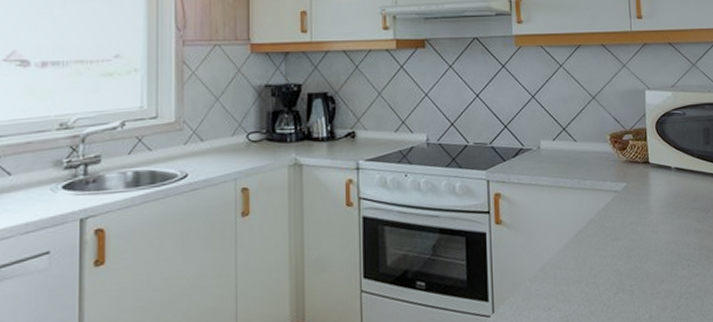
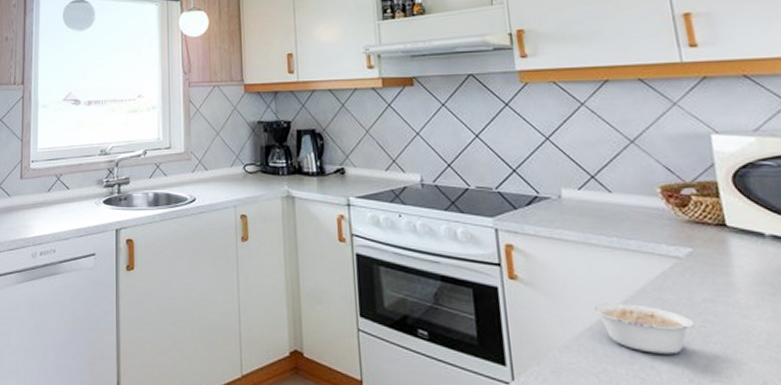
legume: none [556,233,631,271] -> present [591,302,707,355]

